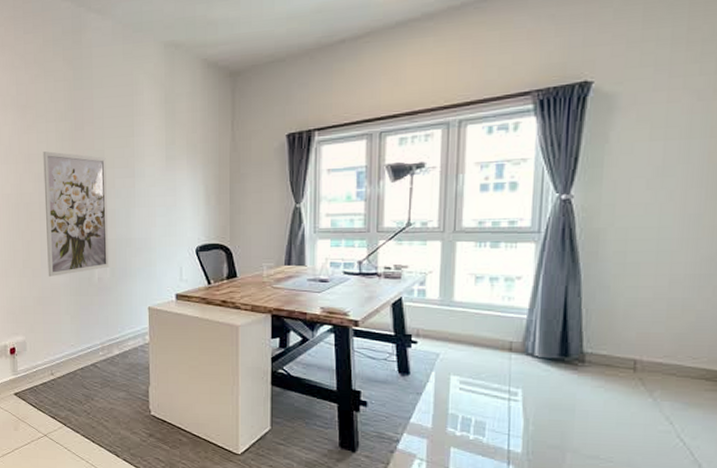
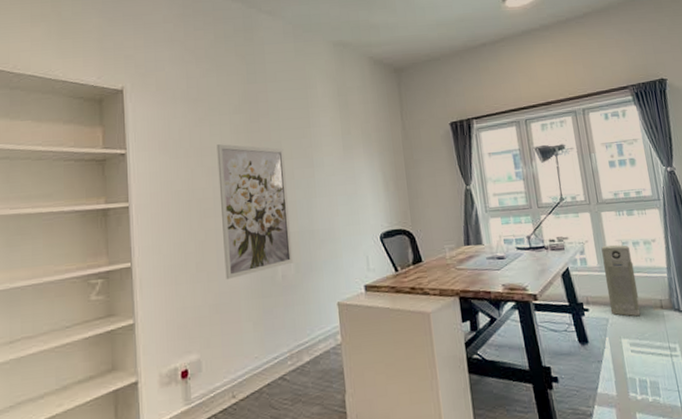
air purifier: none [444,278,485,356] -> present [601,245,641,317]

